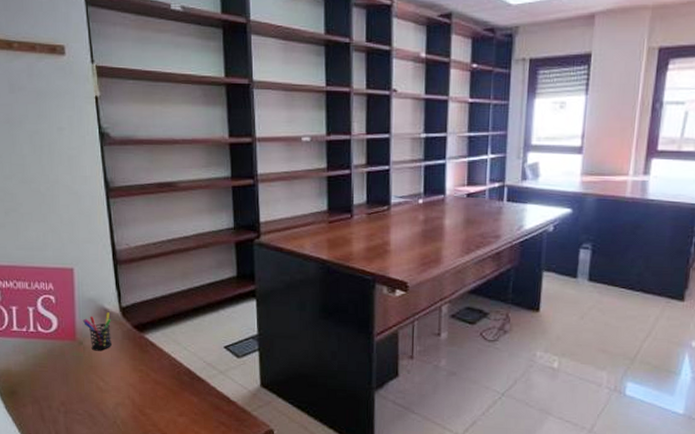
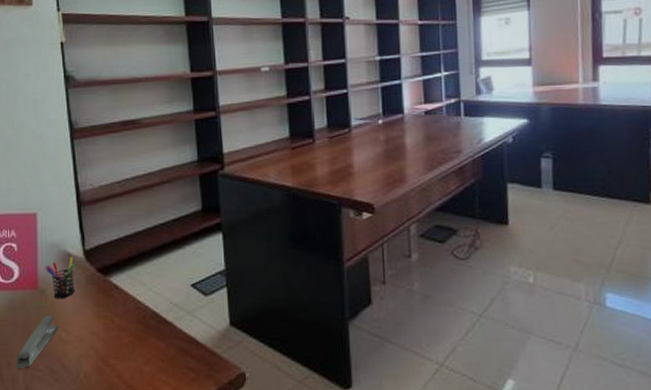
stapler: none [57,365,97,411] -> present [17,315,59,368]

